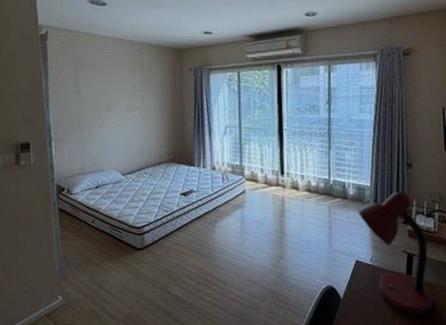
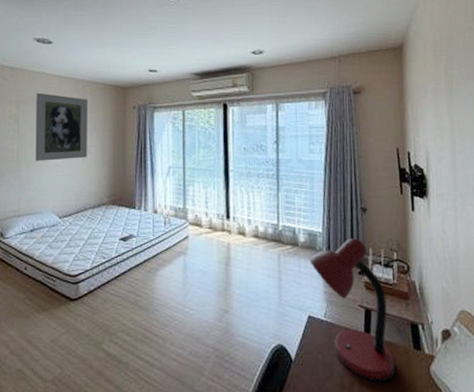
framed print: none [93,55,147,122] -> present [35,93,87,161]

